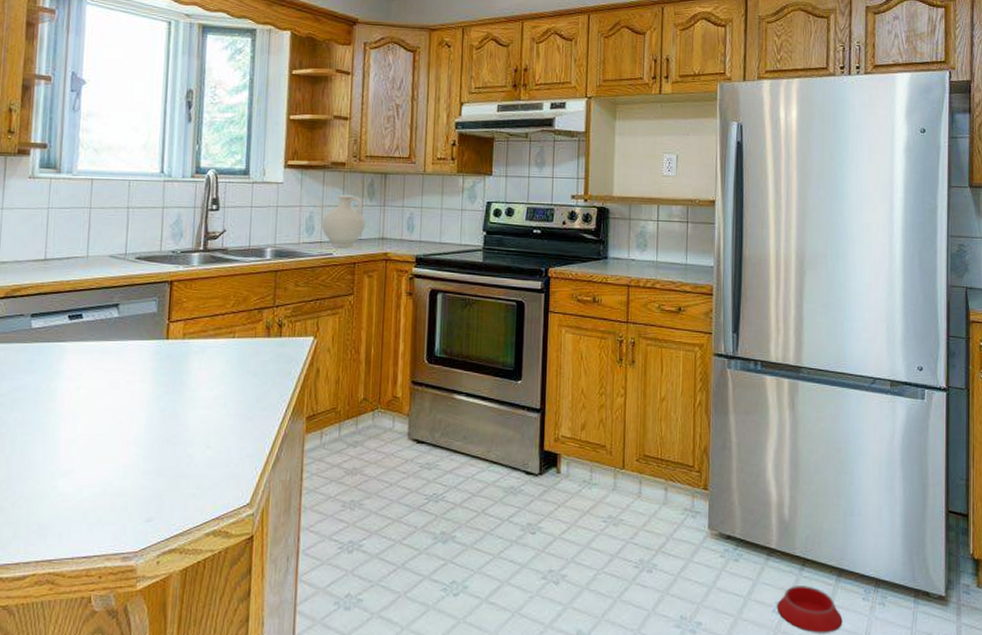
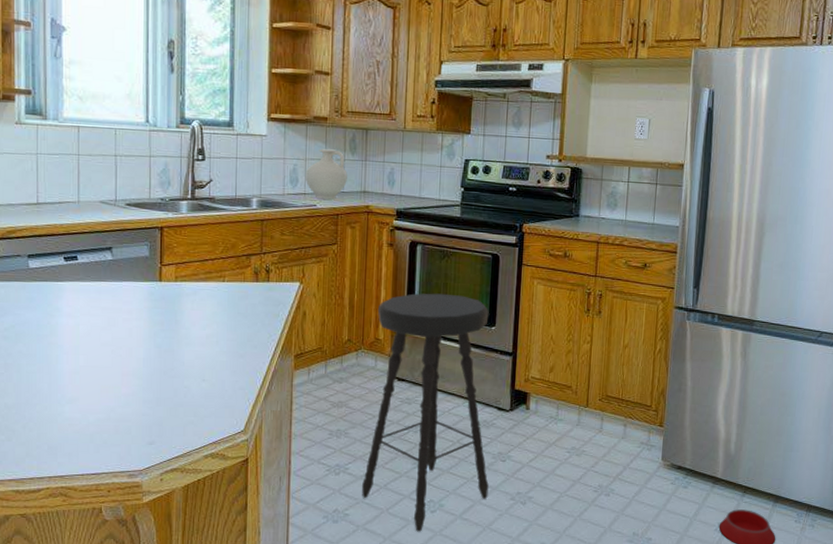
music stool: none [376,345,517,619] -> present [361,293,489,532]

